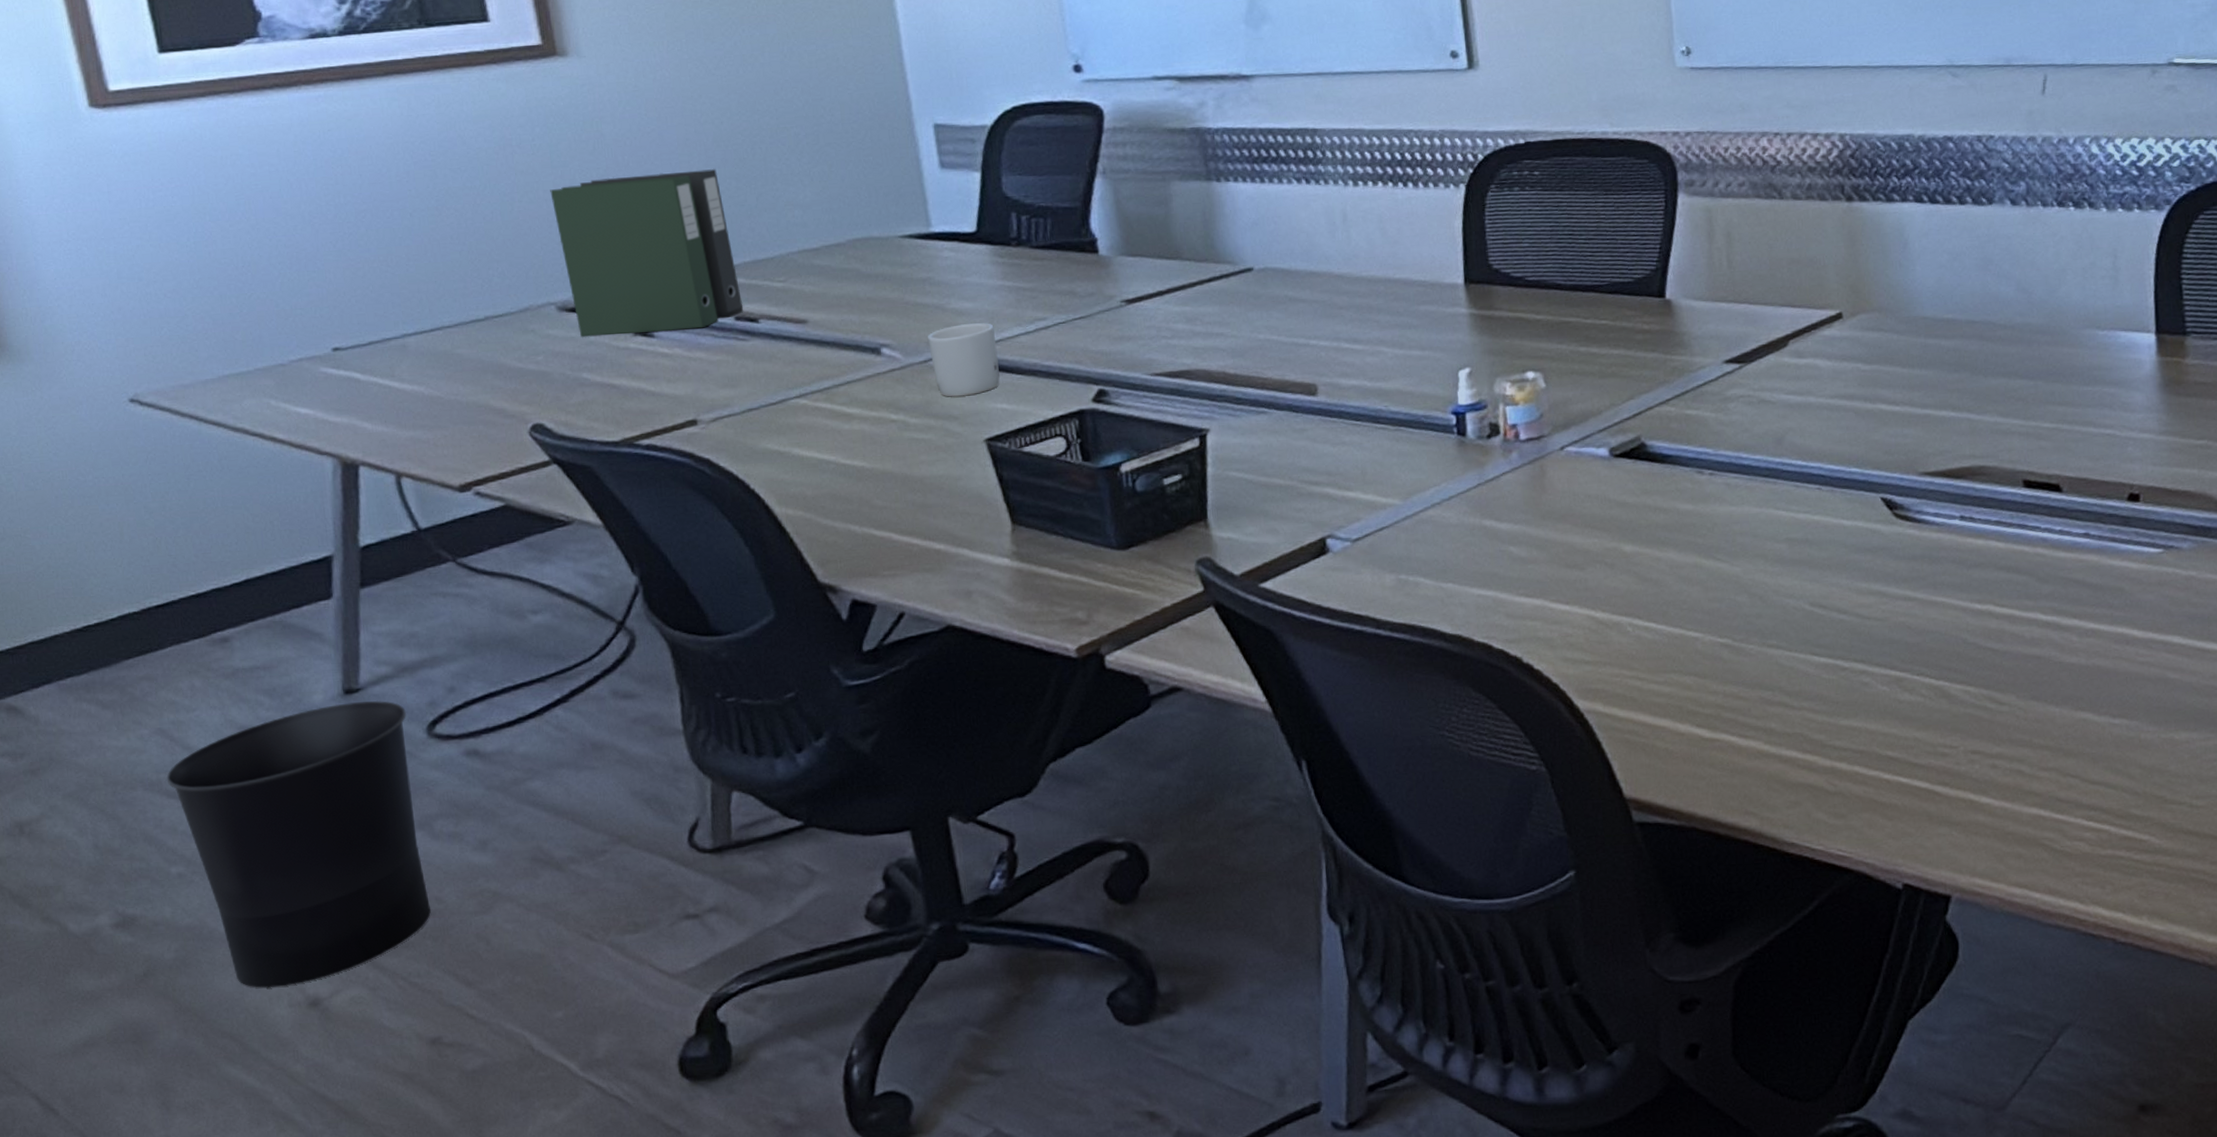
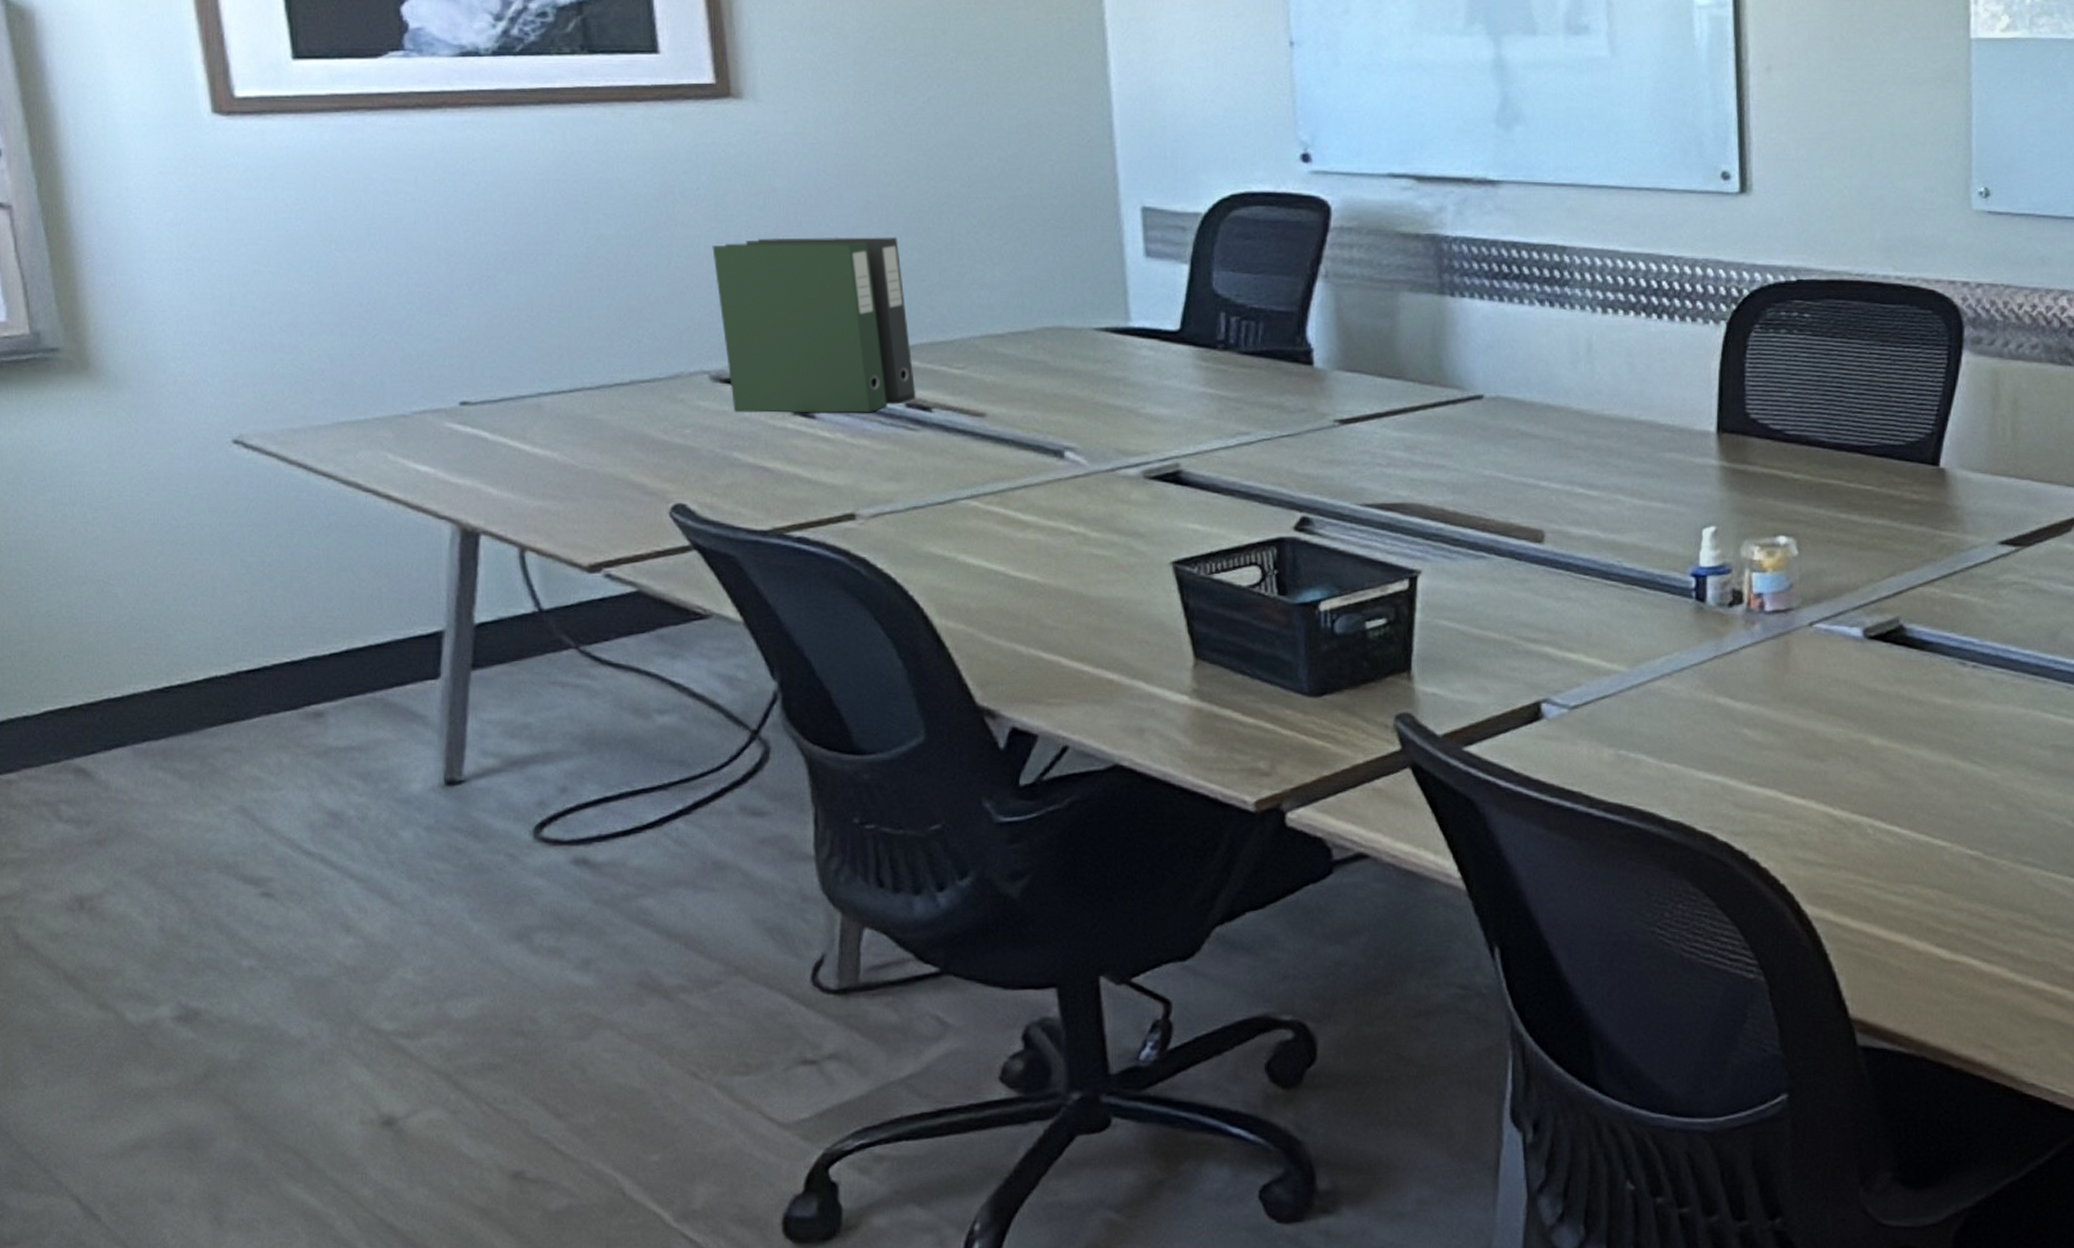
waste bin: present [166,700,431,988] -> none [244,795,523,1102]
mug: present [927,322,1000,397] -> none [1116,431,1193,512]

